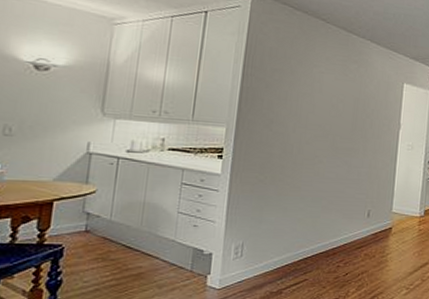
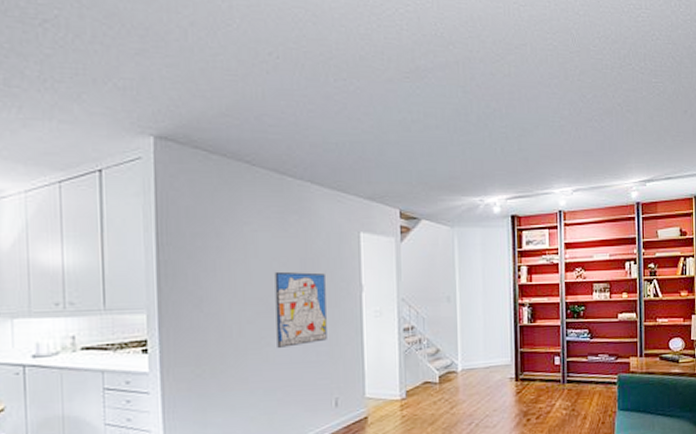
wall art: none [327,106,373,166] -> present [275,271,327,348]

